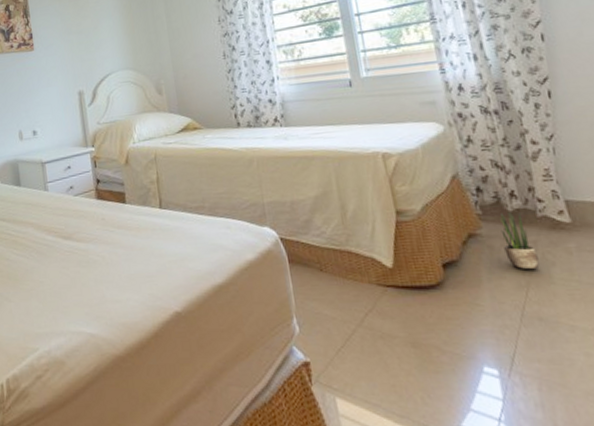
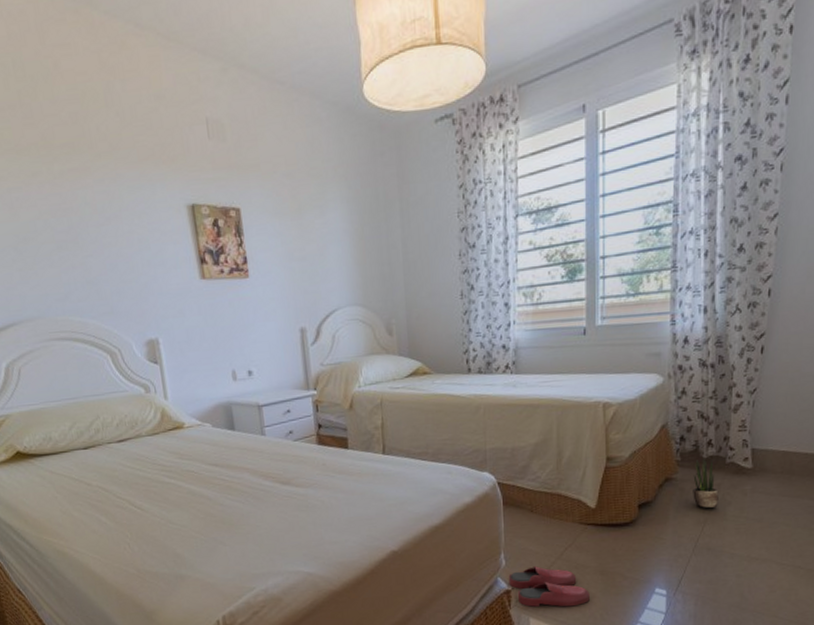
slippers: none [304,334,405,386] -> present [508,566,590,607]

